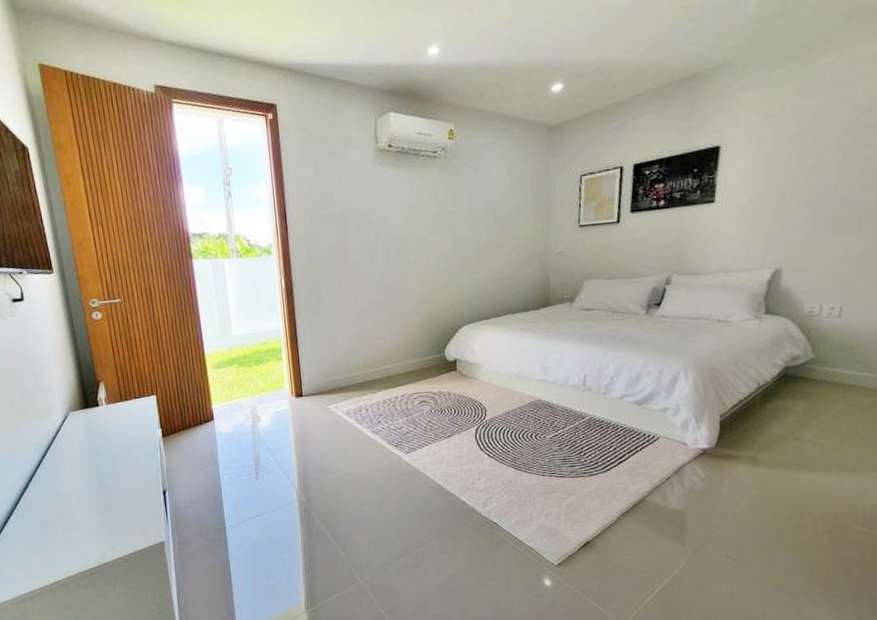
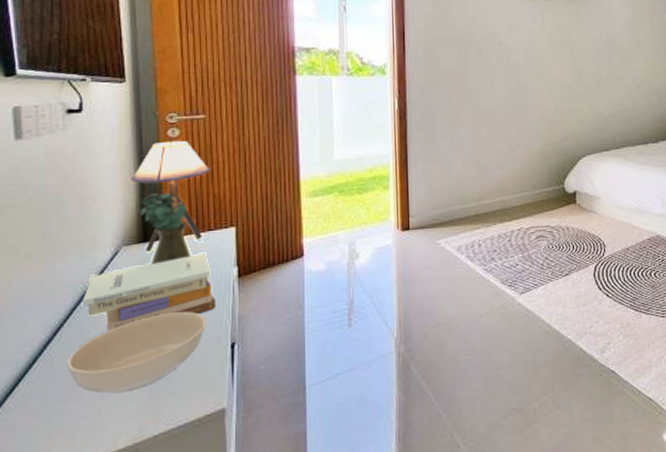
bowl: none [42,464,142,527] -> present [67,311,207,394]
books: none [46,418,147,479] -> present [82,254,215,331]
table lamp: none [68,321,131,416] -> present [131,139,210,252]
vase: none [79,365,123,426] -> present [141,191,190,264]

